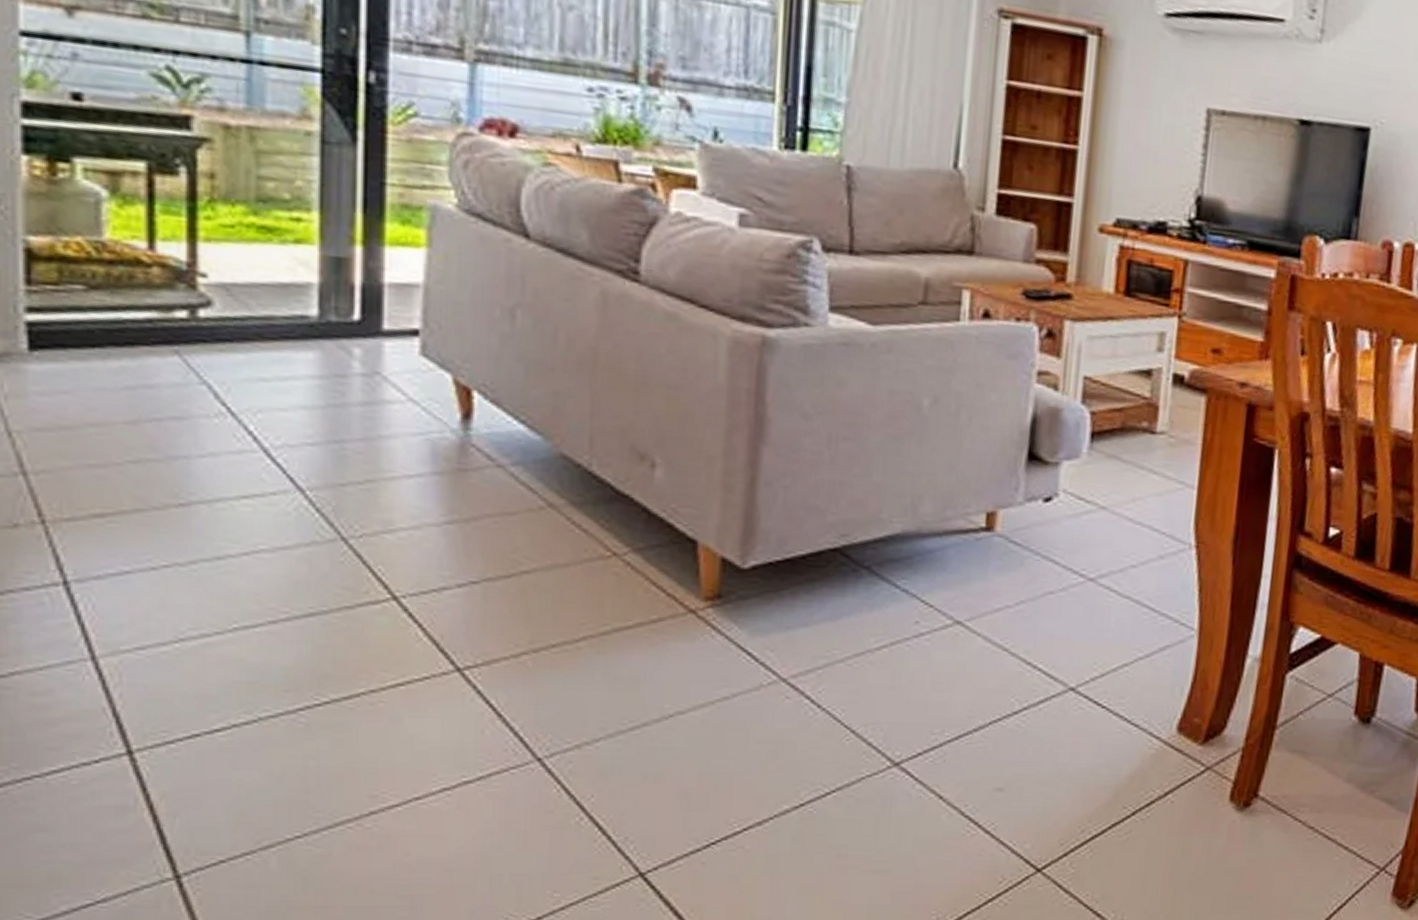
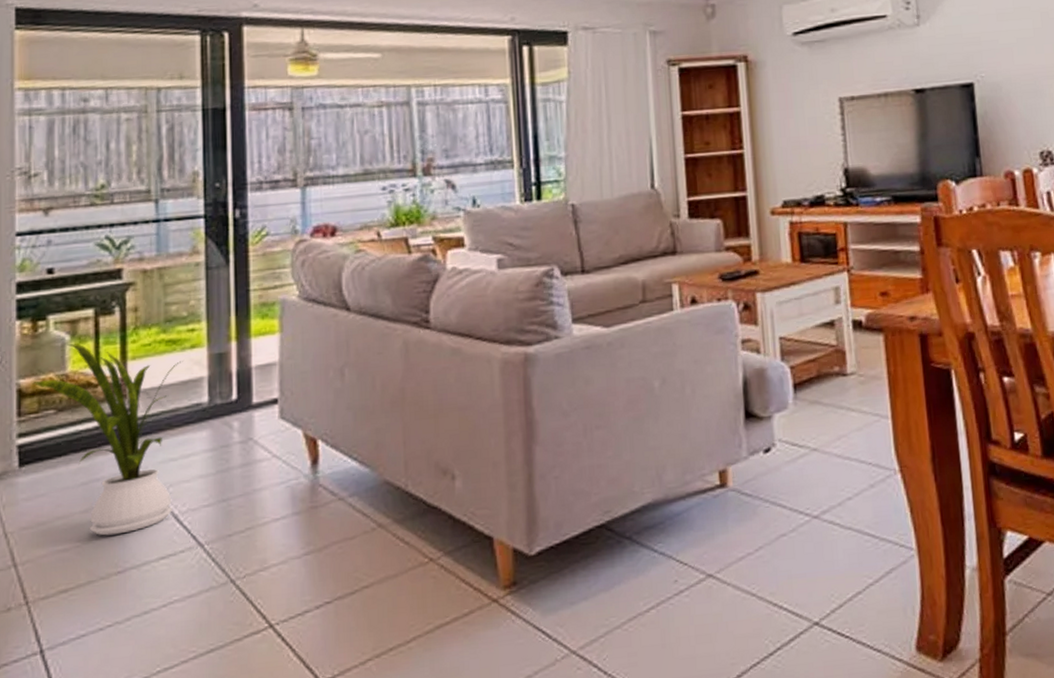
house plant: none [48,201,283,459] -> present [32,343,183,536]

